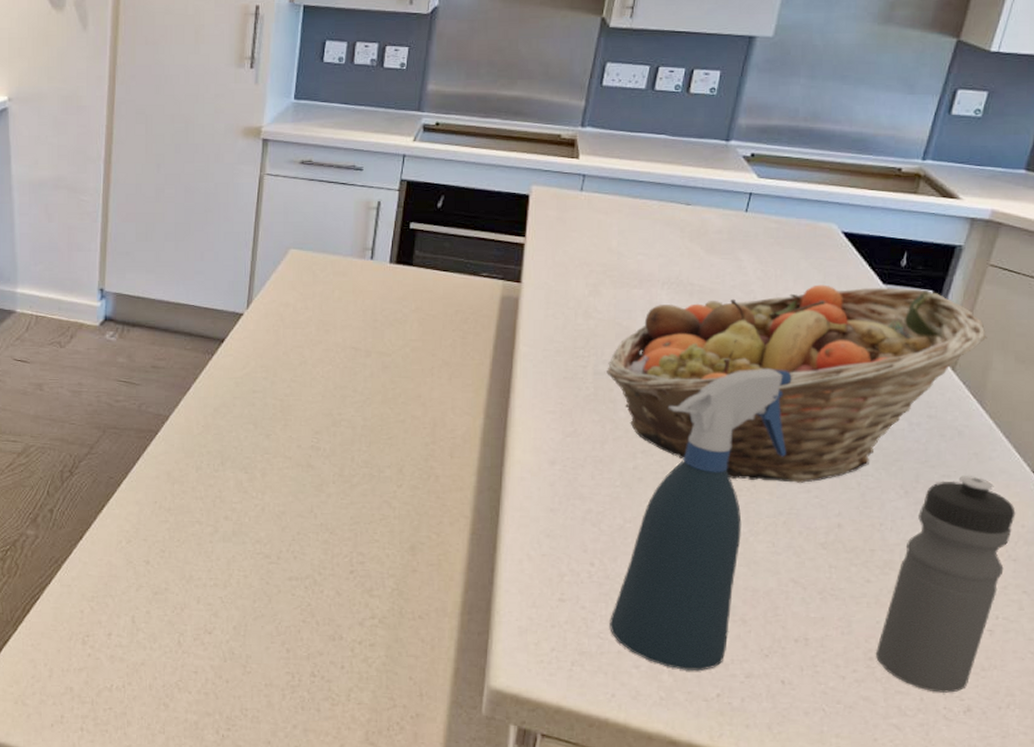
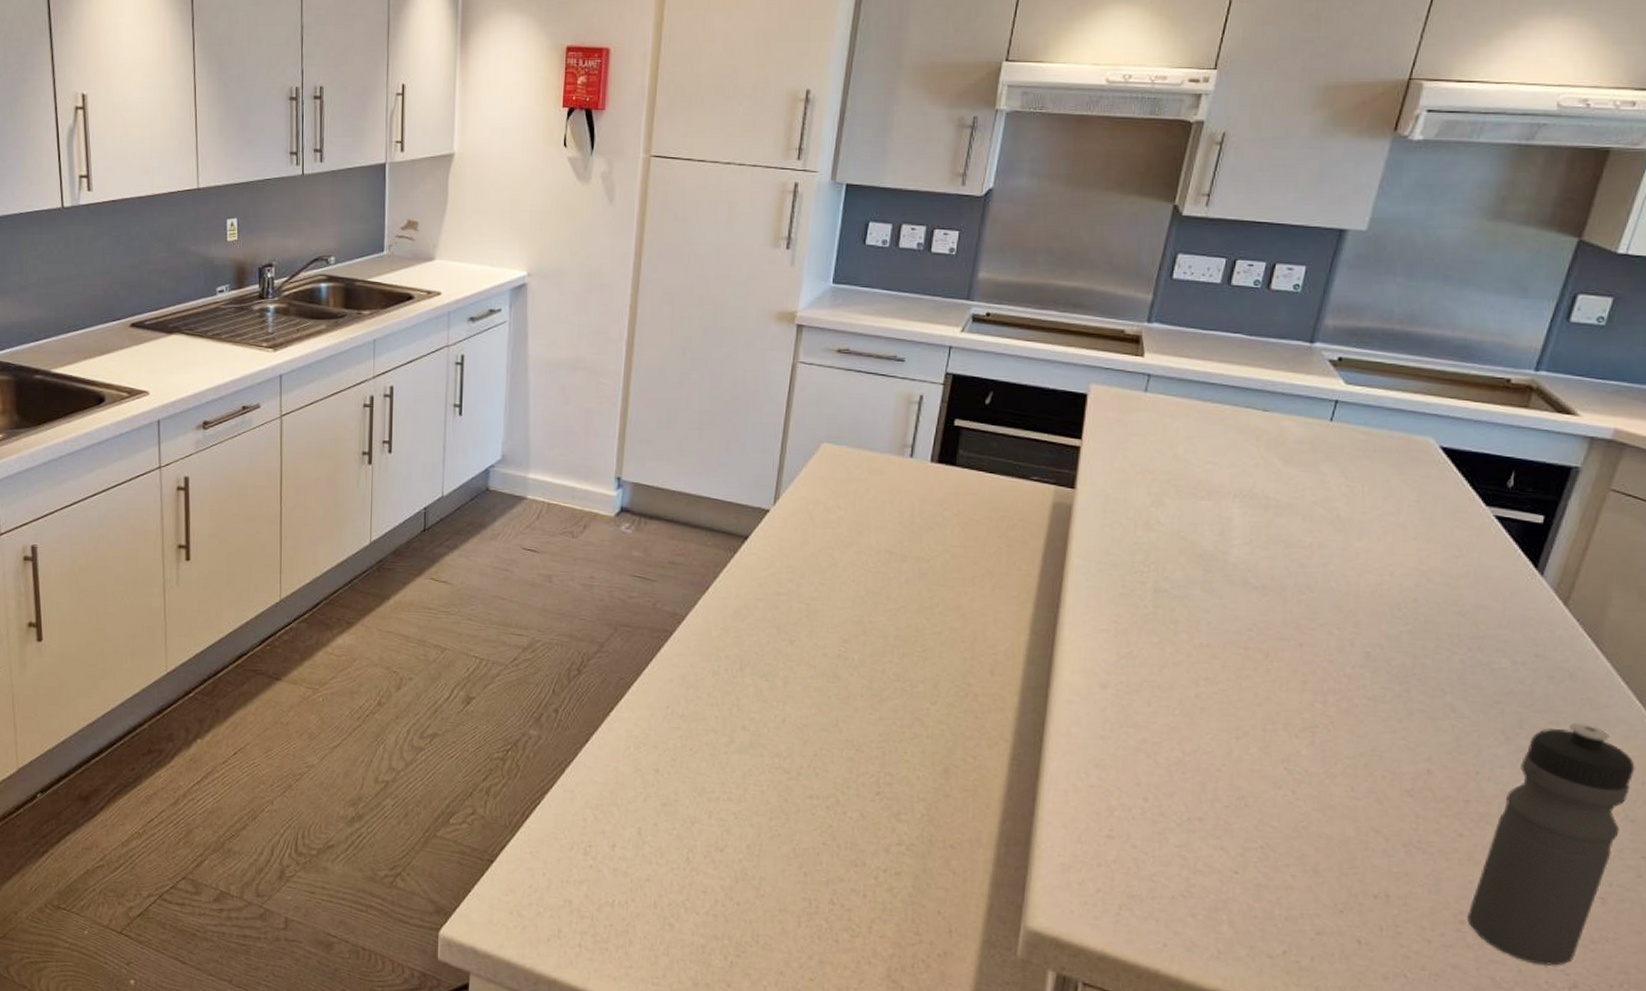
fruit basket: present [607,284,987,483] -> none [1168,504,1606,722]
spray bottle: present [609,368,792,670] -> none [1163,593,1379,924]

